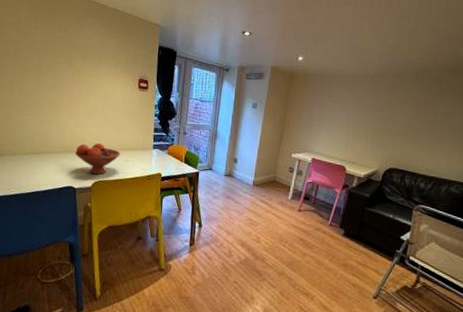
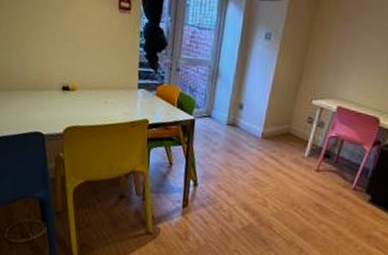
fruit bowl: present [75,143,120,175] -> none [42,79,97,119]

